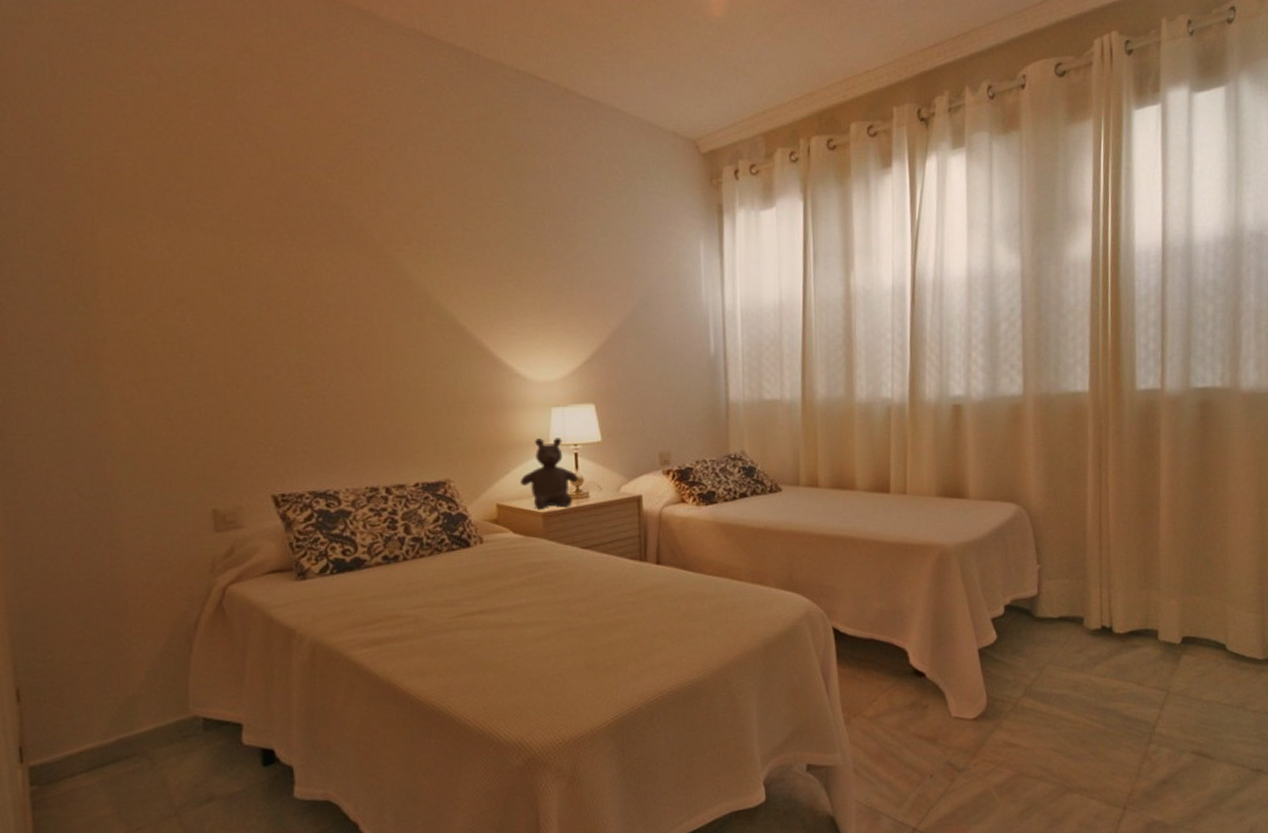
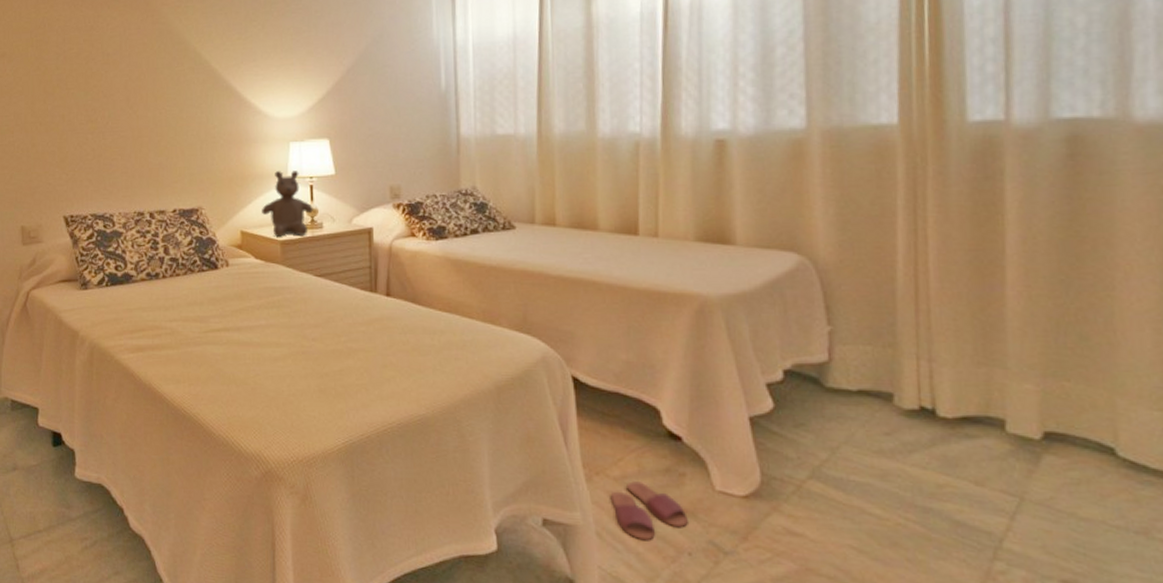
slippers: none [865,718,930,770] -> present [610,481,688,541]

